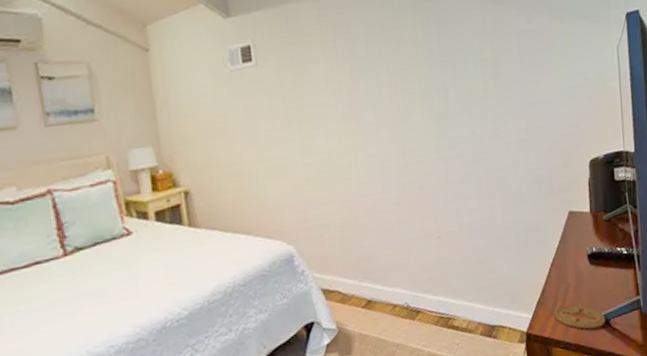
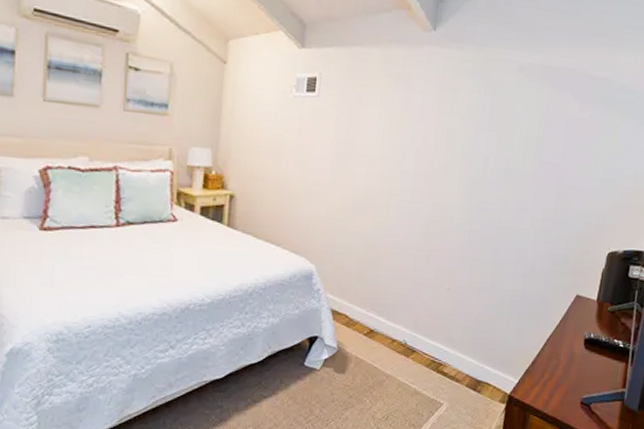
coaster: present [555,305,605,330] -> none [540,380,587,408]

